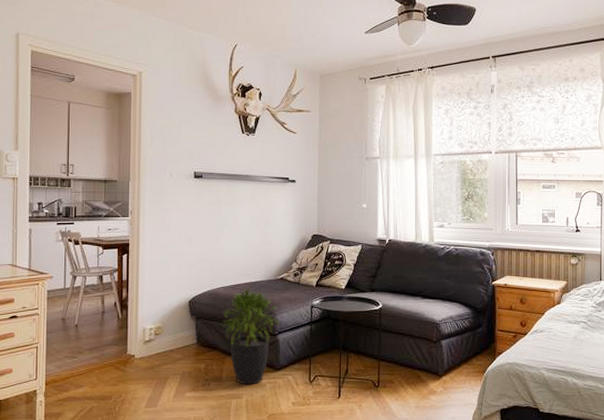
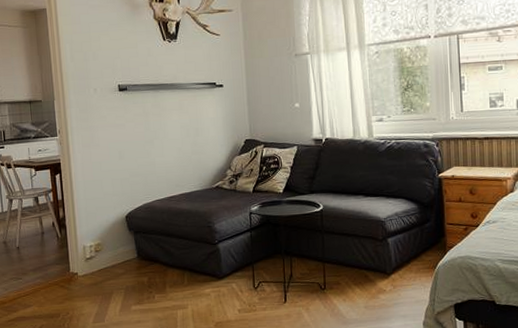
potted plant: present [222,288,280,385] -> none [160,199,220,295]

